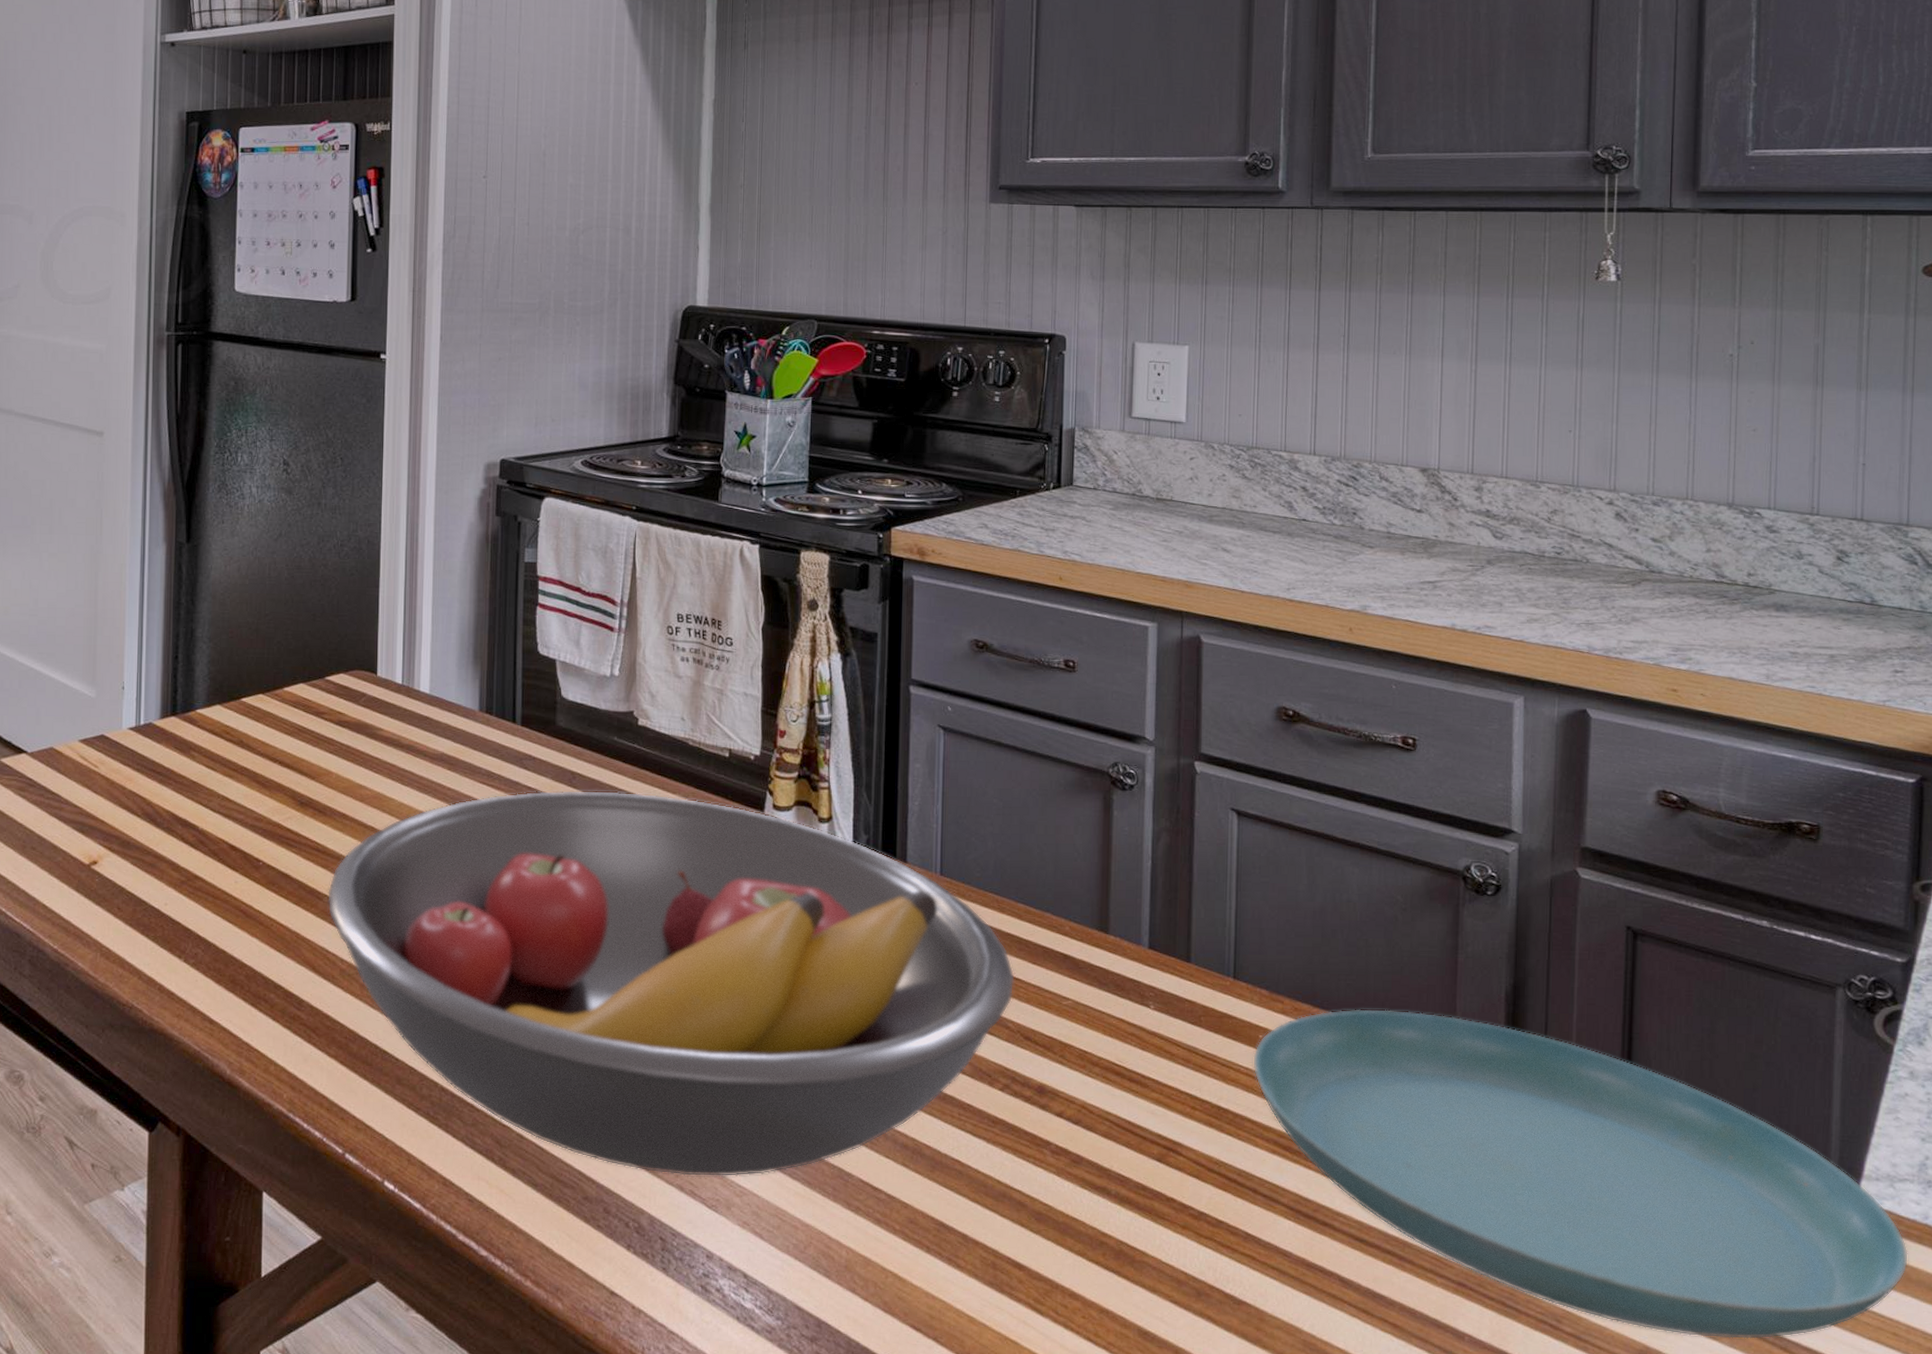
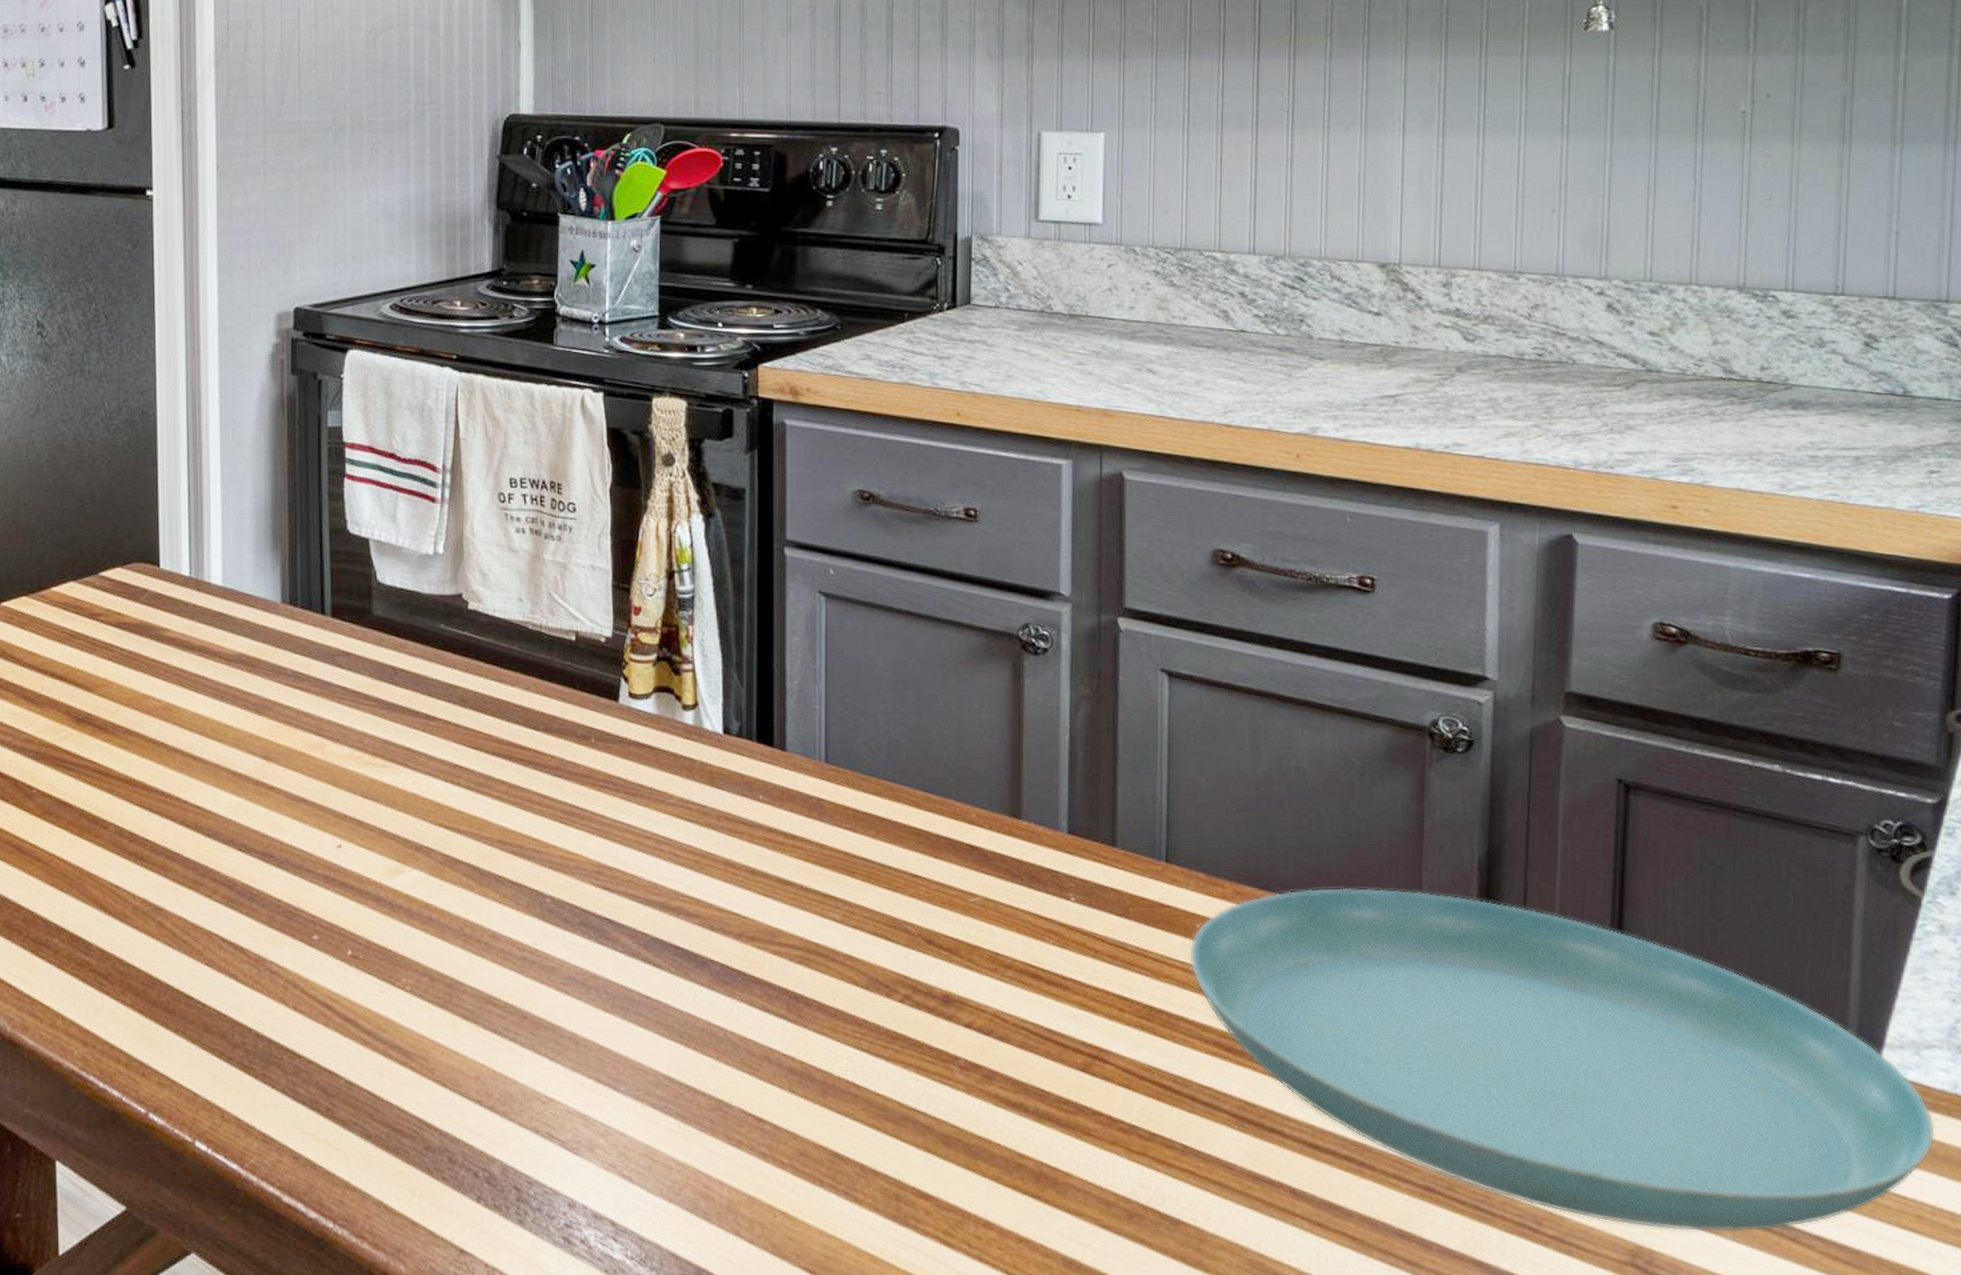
fruit bowl: present [326,789,1015,1177] -> none [113,686,914,1118]

